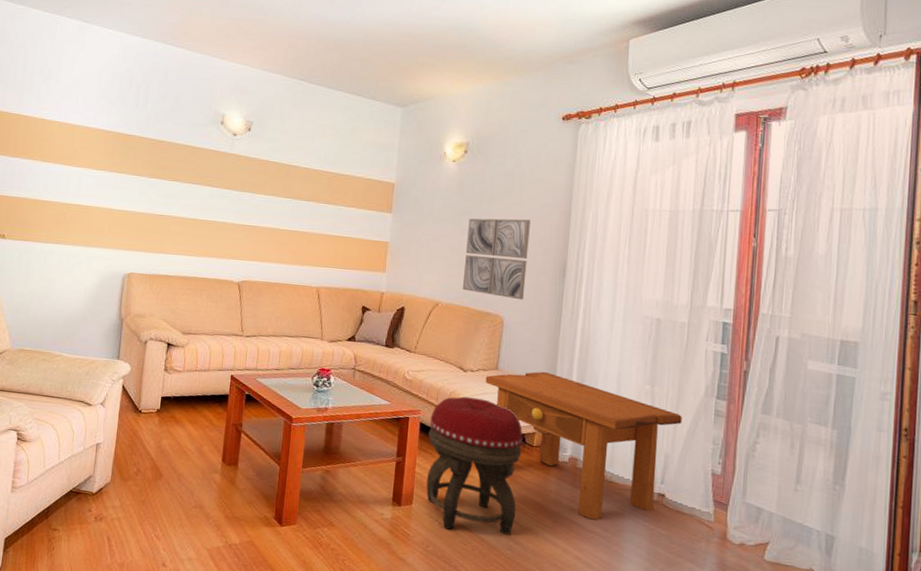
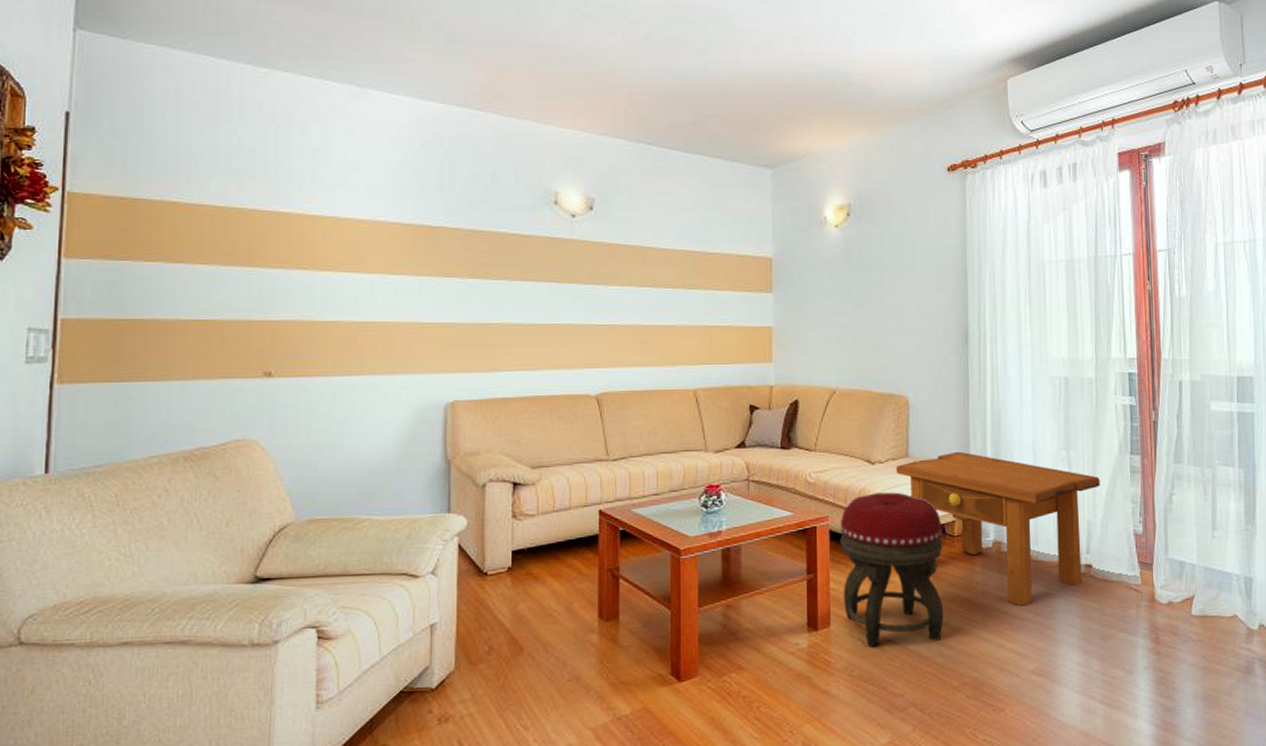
wall art: present [462,218,531,300] -> none [859,285,928,376]

